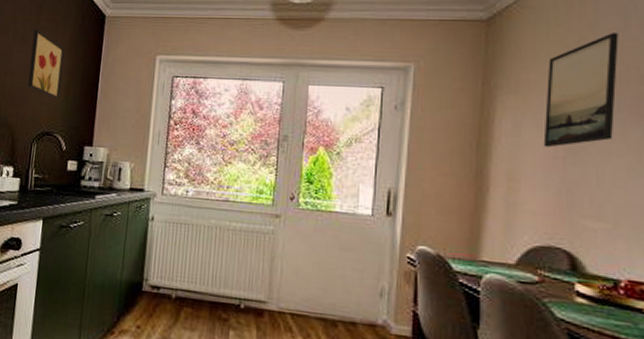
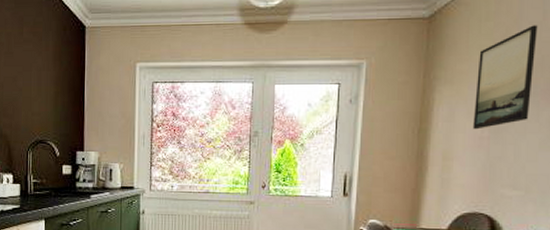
wall art: present [27,30,64,99] -> none [17,43,50,109]

